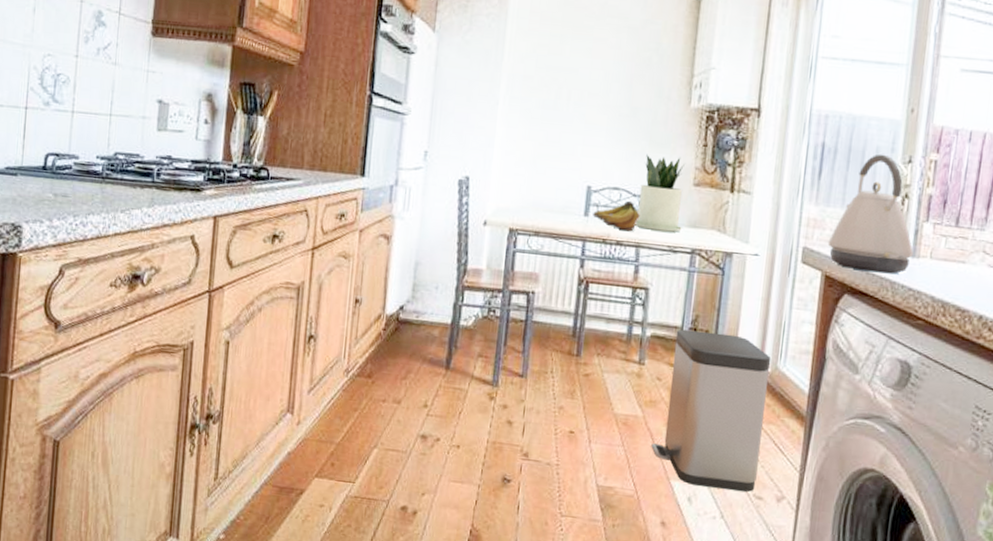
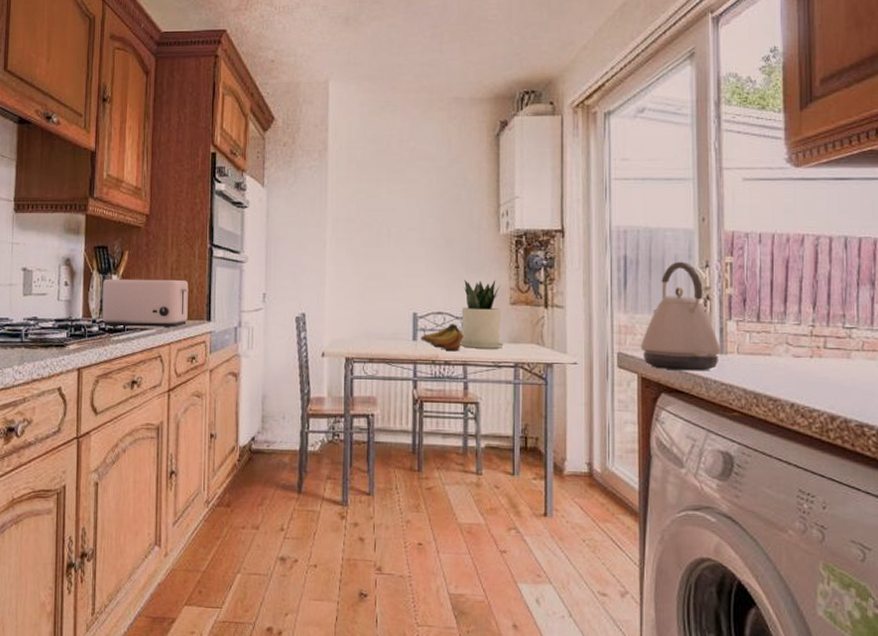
toaster: none [244,120,344,180] -> present [102,278,190,328]
pedal bin: present [651,329,771,492] -> none [496,438,600,589]

